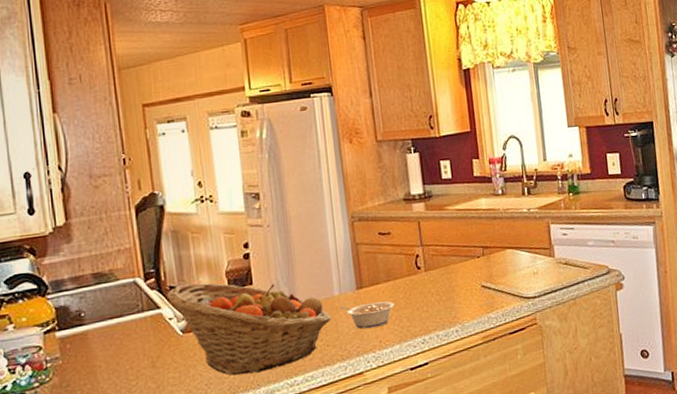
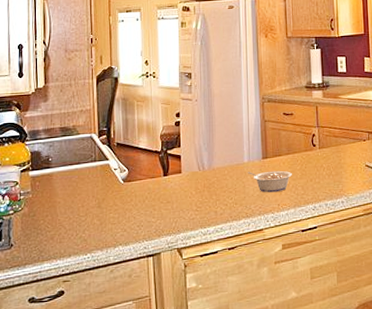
fruit basket: present [165,282,331,376] -> none [113,142,240,221]

